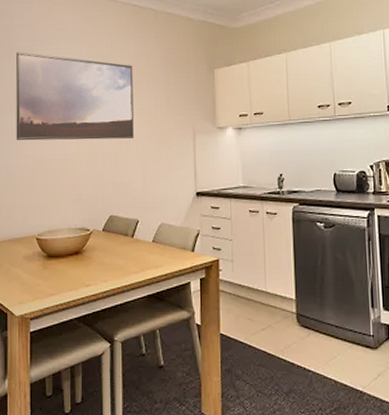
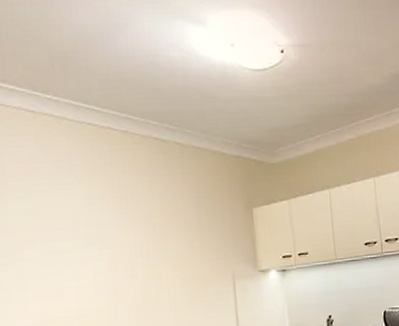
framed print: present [16,52,134,141] -> none [10,193,164,298]

